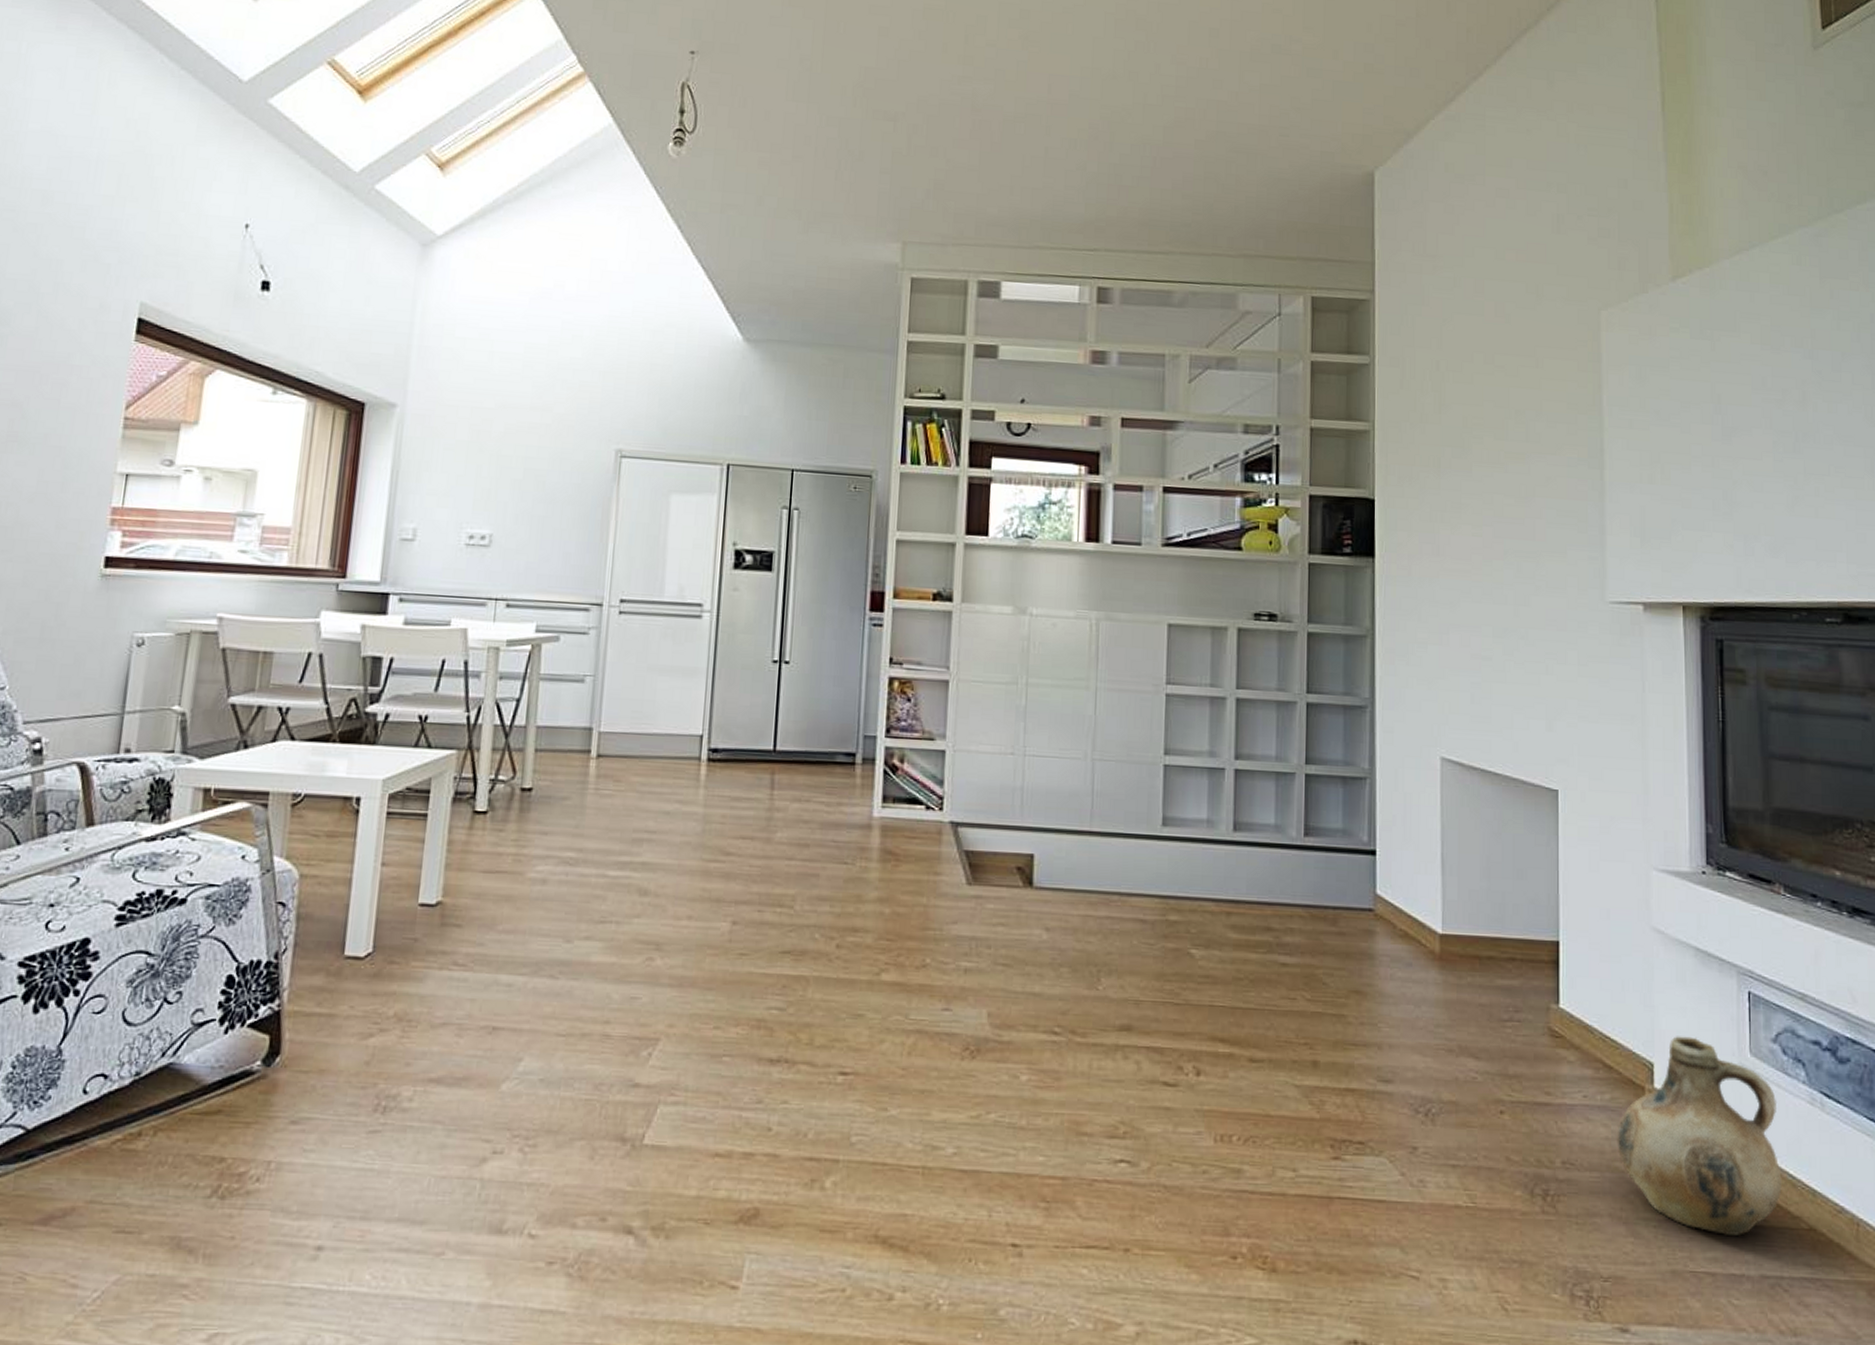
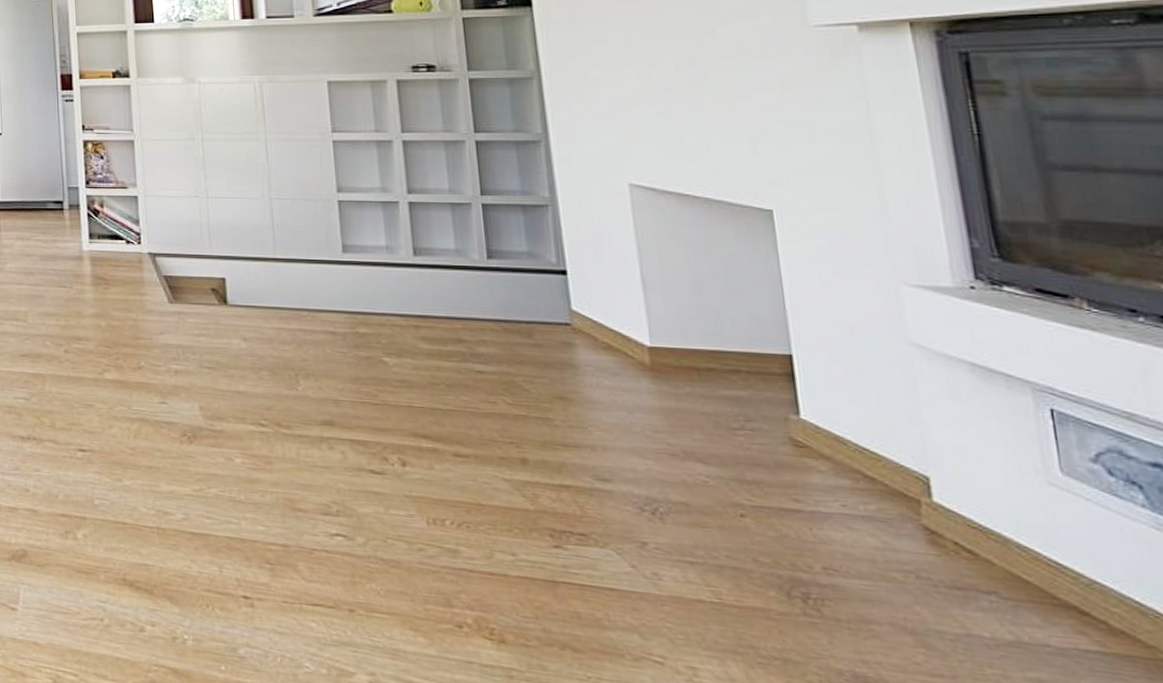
ceramic jug: present [1617,1036,1783,1237] -> none [889,451,1126,660]

